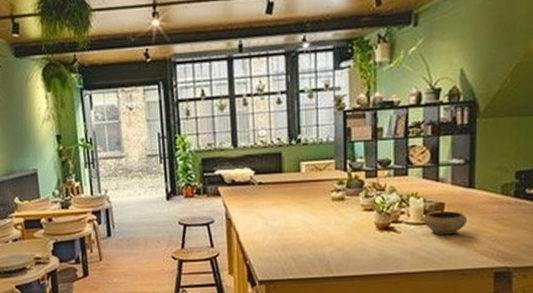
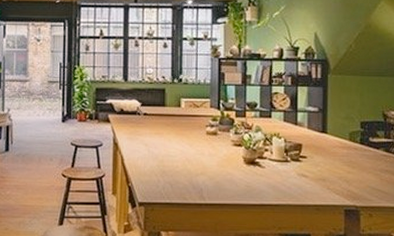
ceramic bowl: present [424,210,468,235] -> none [284,150,322,173]

